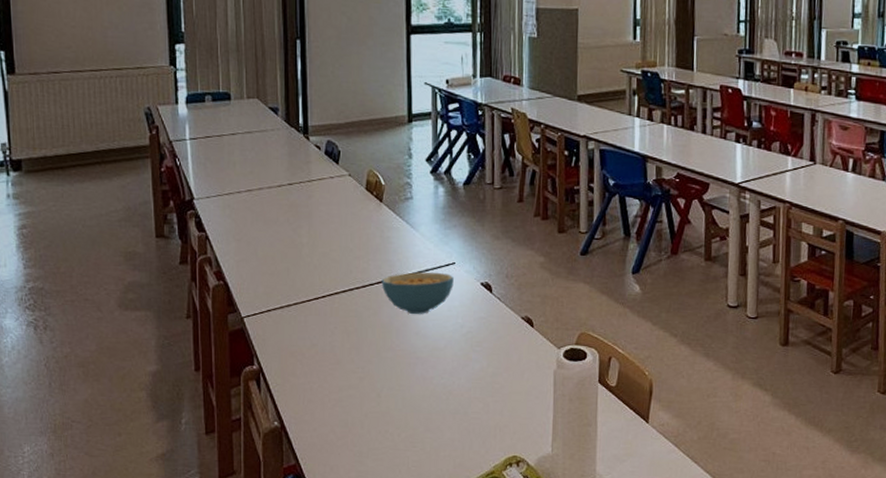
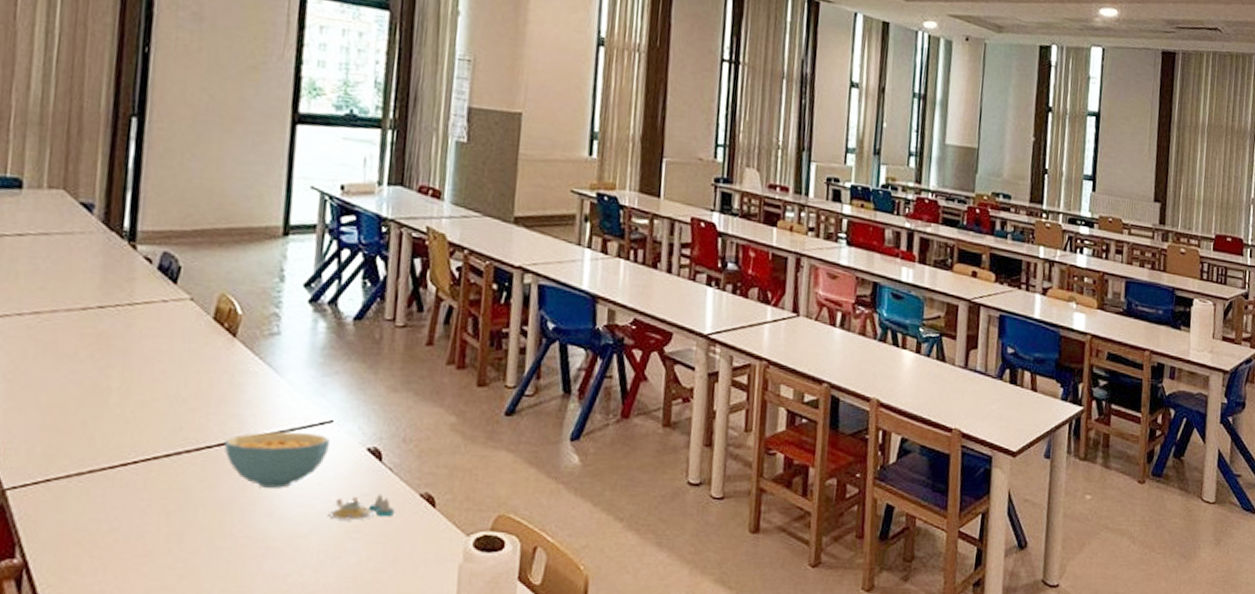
salt and pepper shaker set: none [458,317,505,338] -> present [329,494,396,521]

